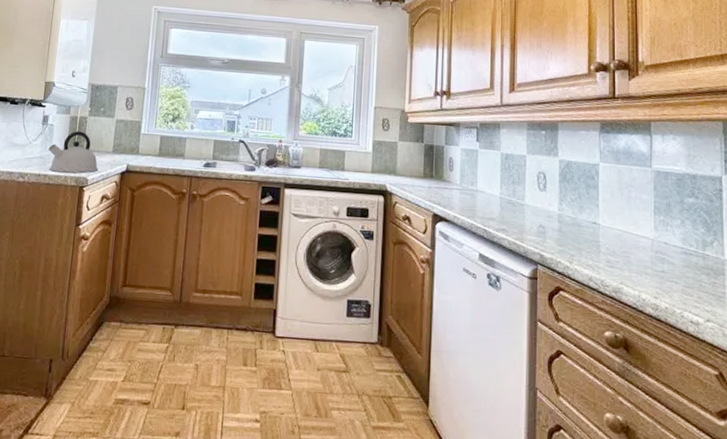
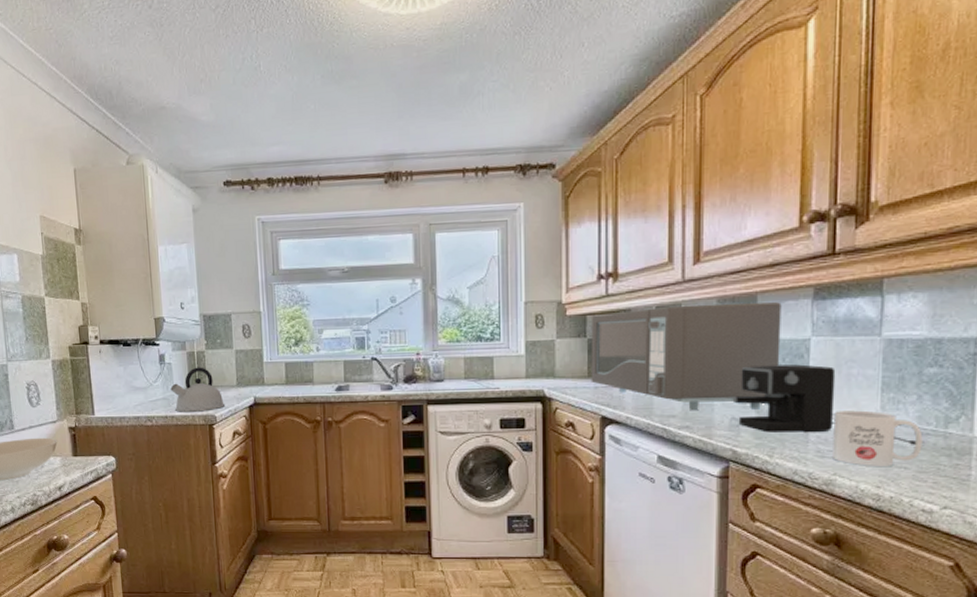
microwave: none [425,124,577,220] -> present [591,302,782,411]
coffee maker: none [540,181,690,265] -> present [732,364,926,446]
mug: none [619,227,687,281] -> present [832,410,923,468]

